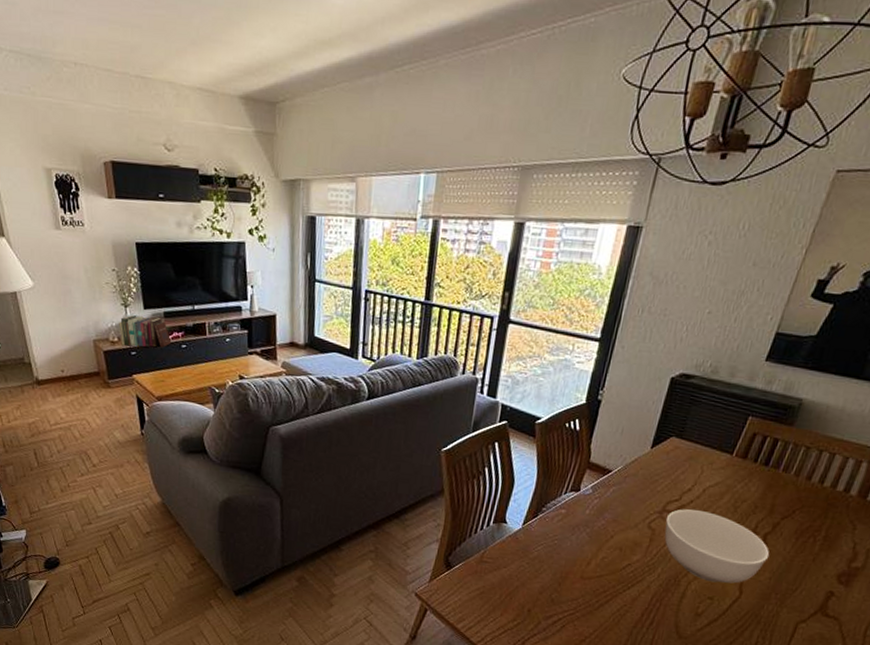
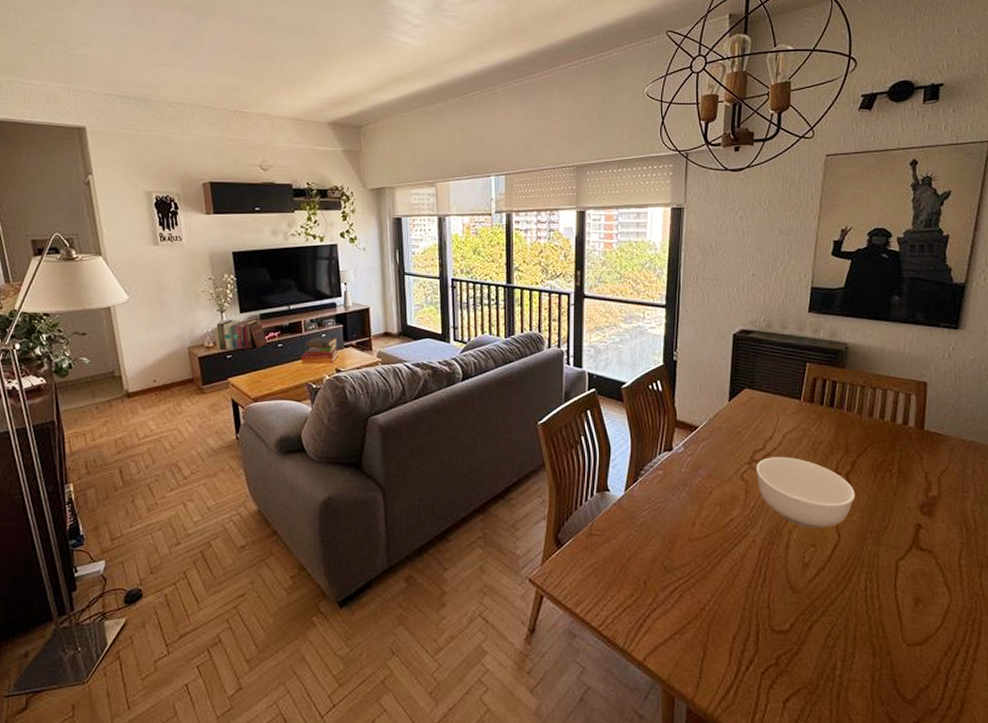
books: none [205,341,242,370] -> present [301,337,339,365]

